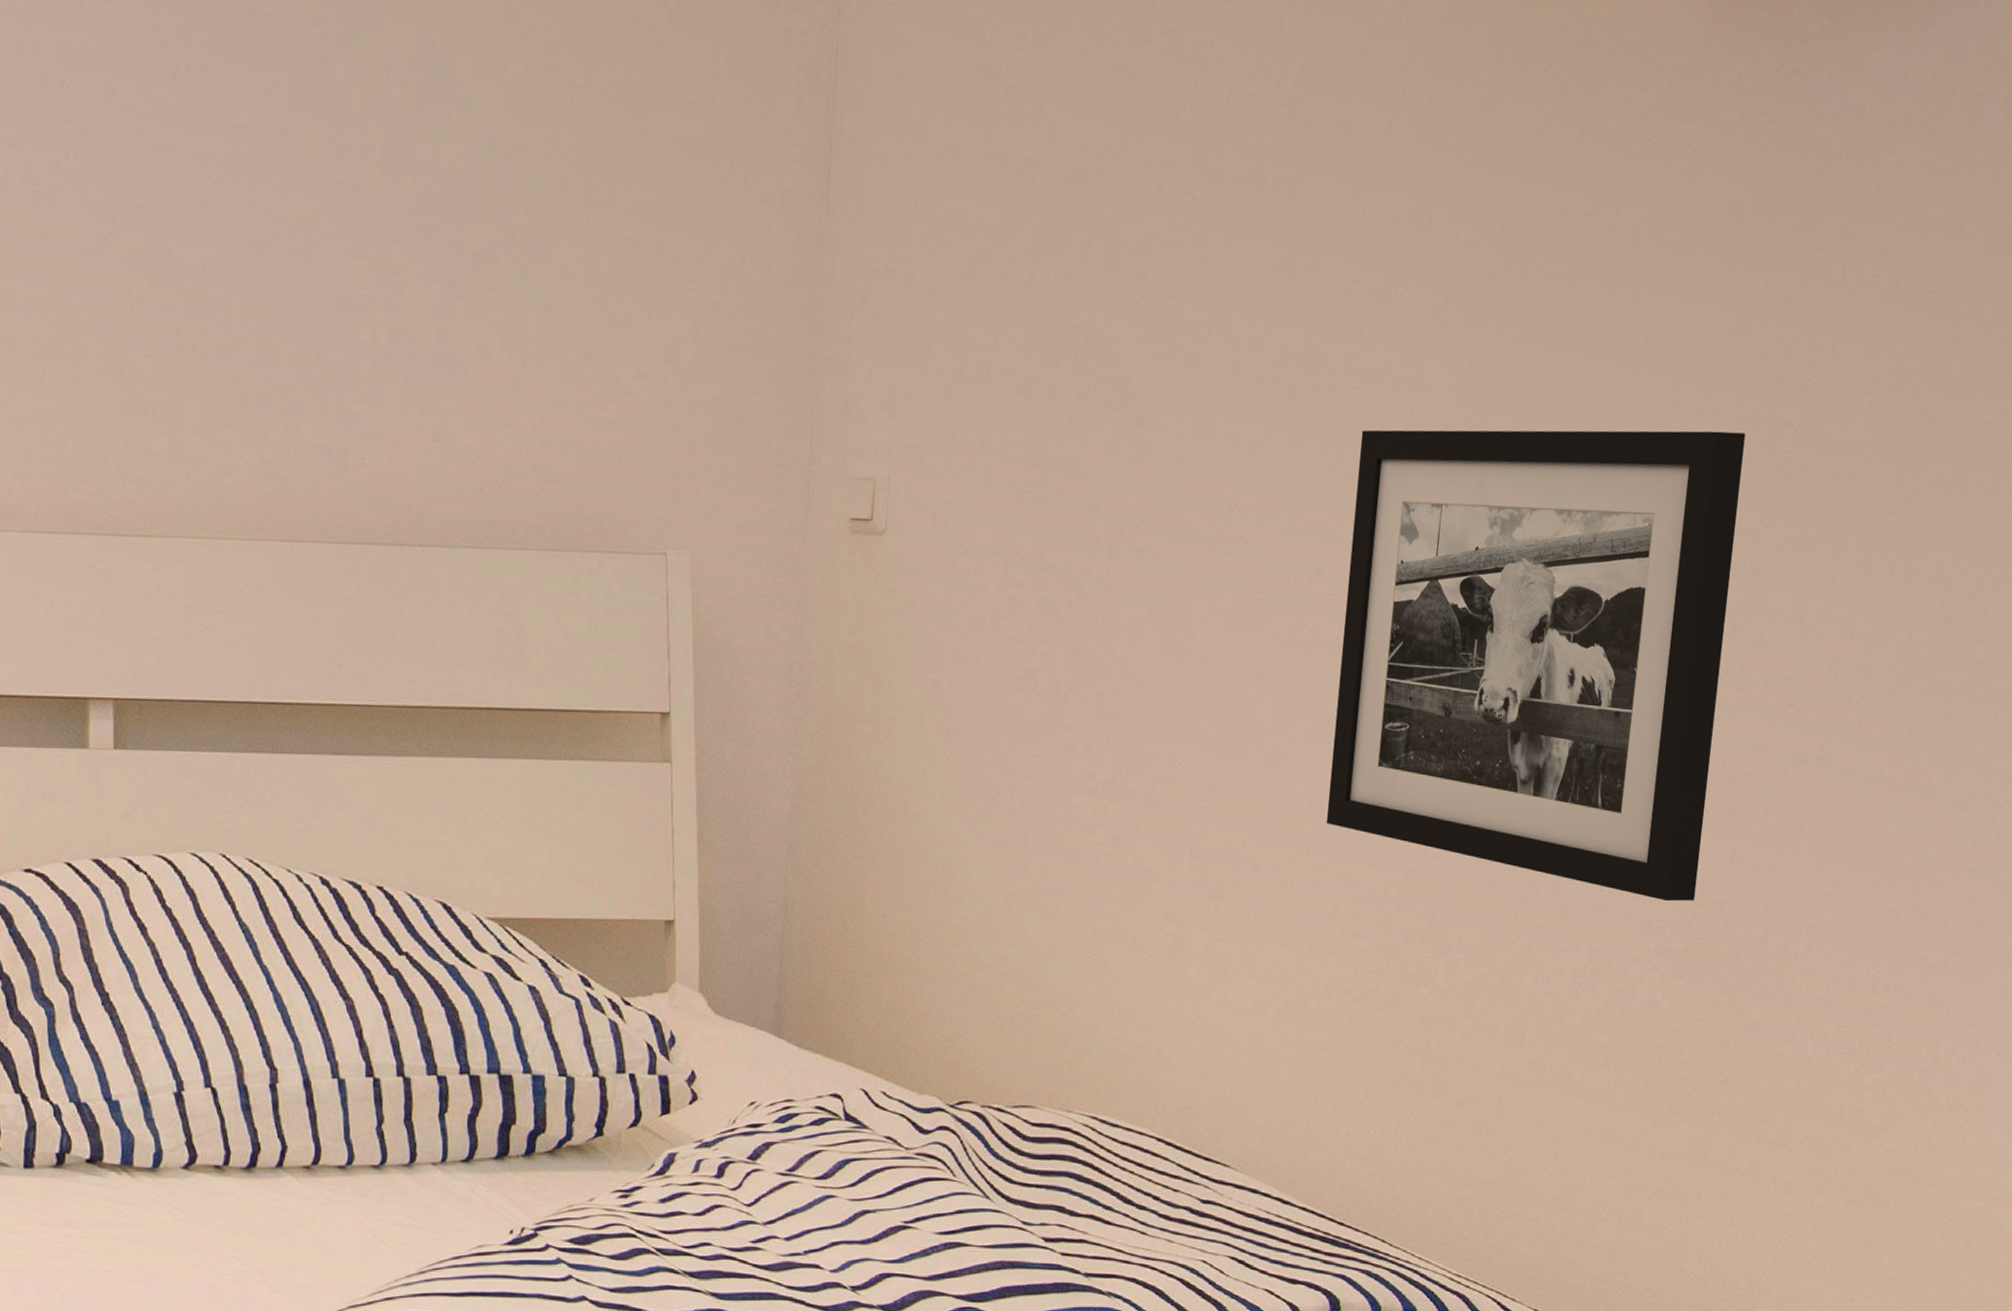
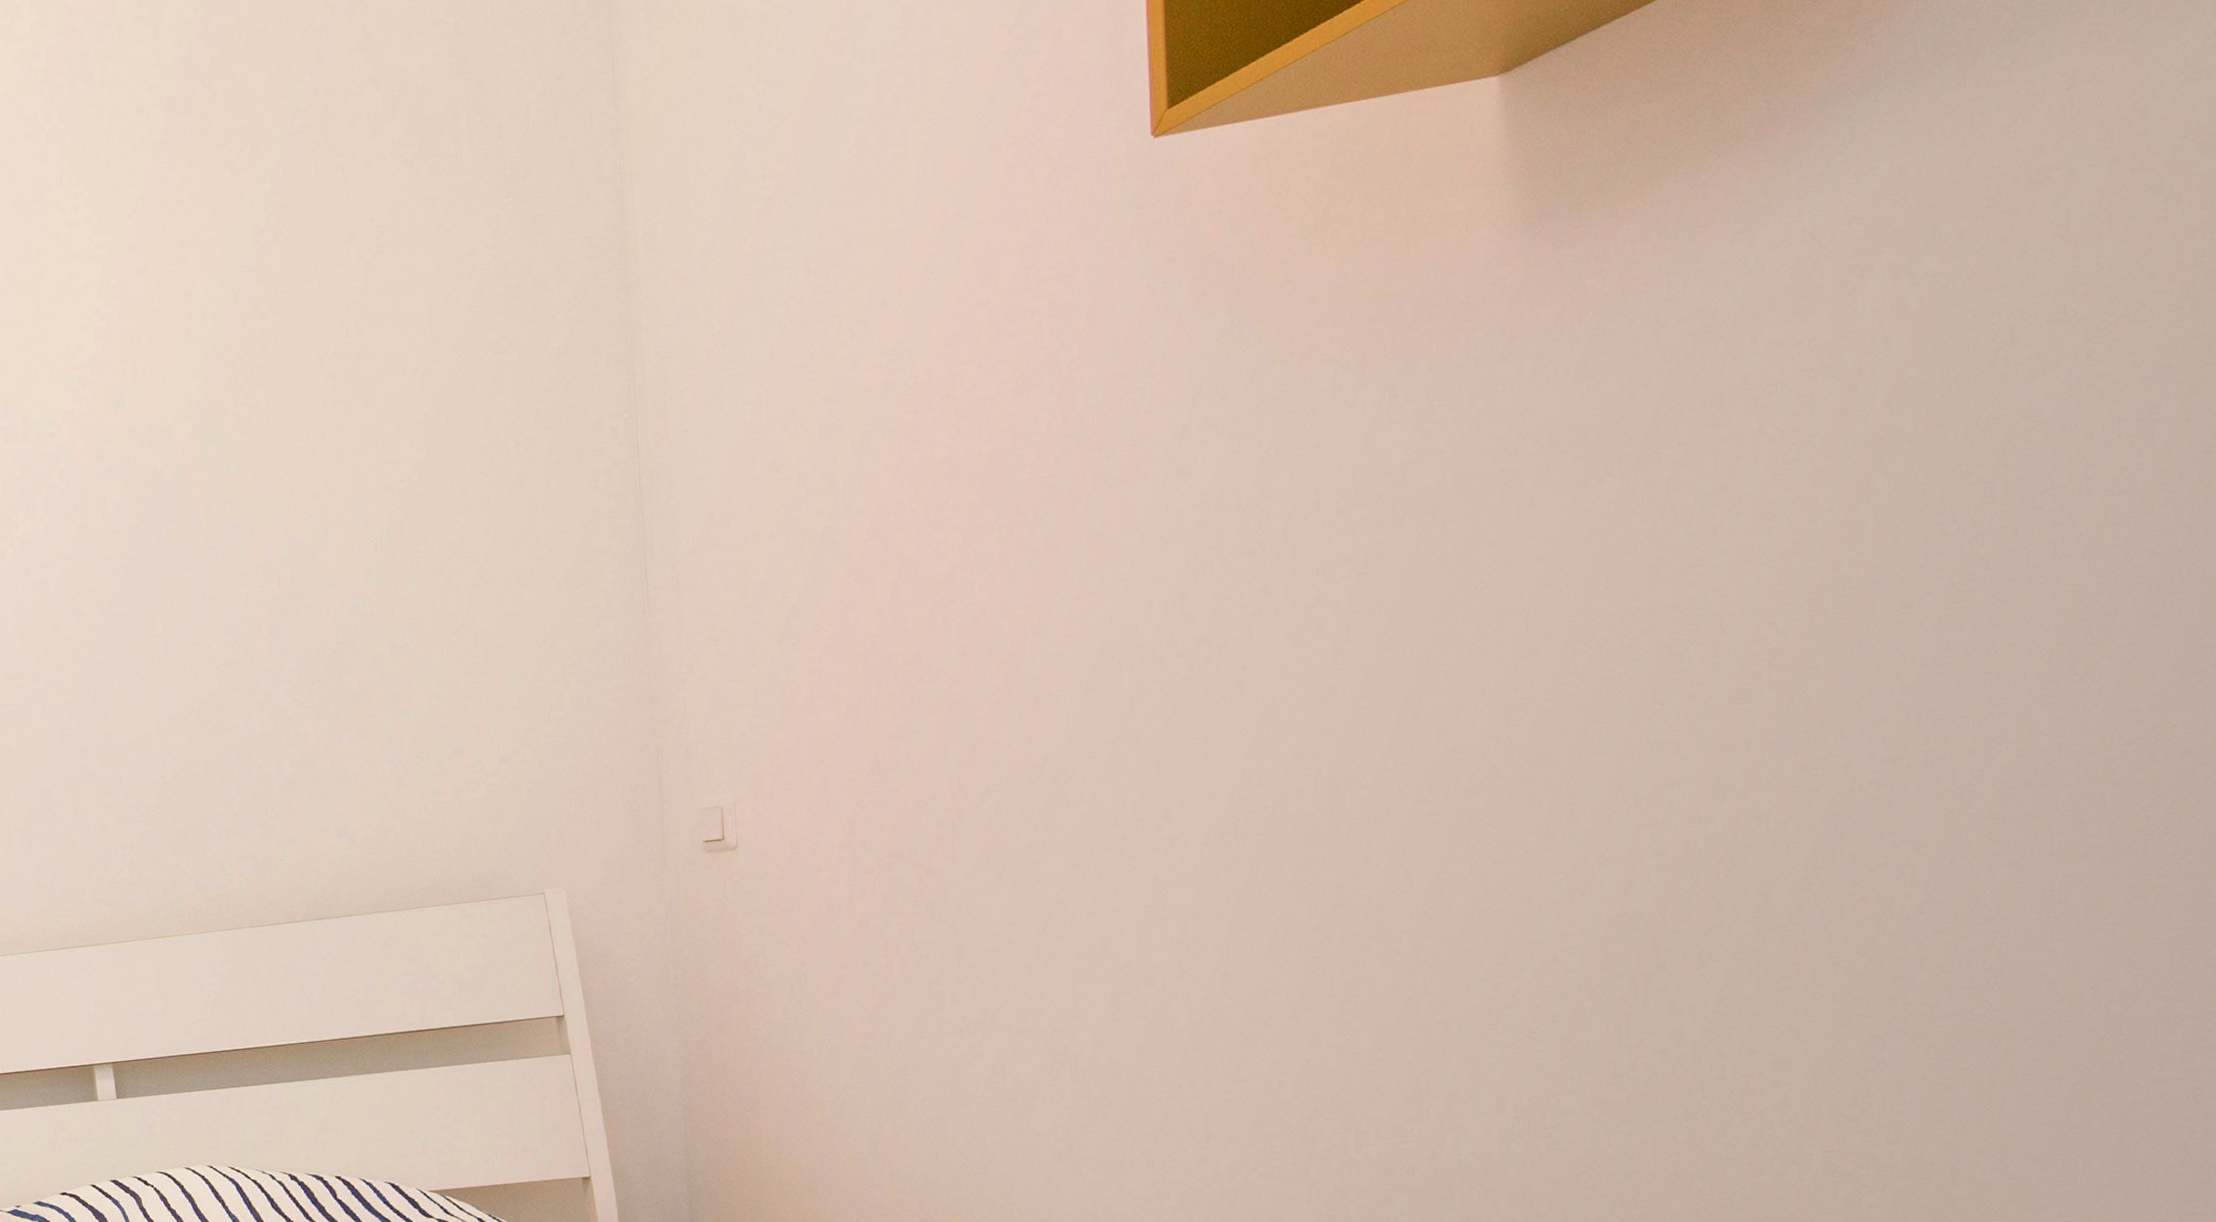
picture frame: present [1326,429,1746,902] -> none [1193,624,1631,1057]

